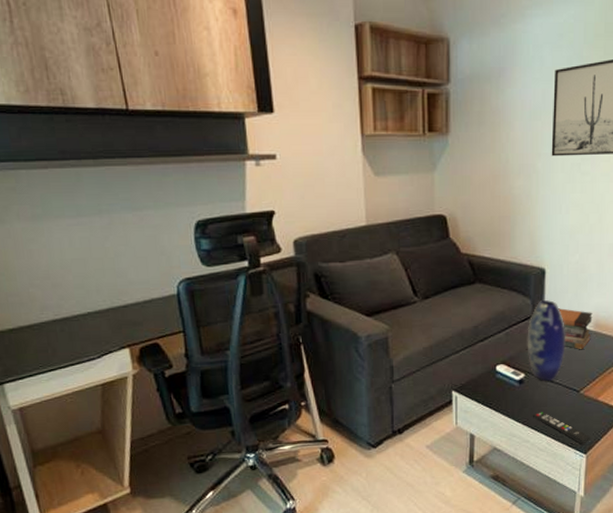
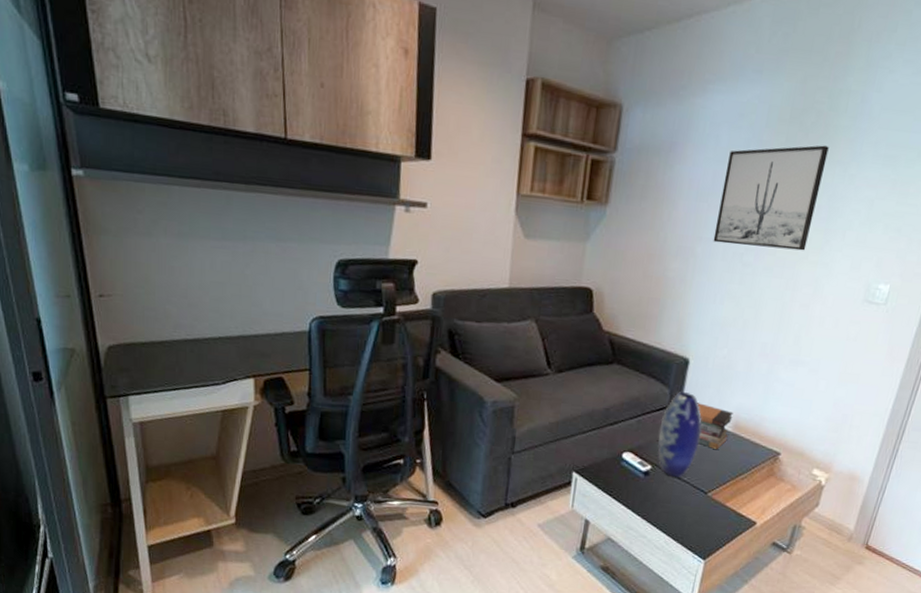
remote control: present [533,411,590,445] -> none [654,507,712,550]

